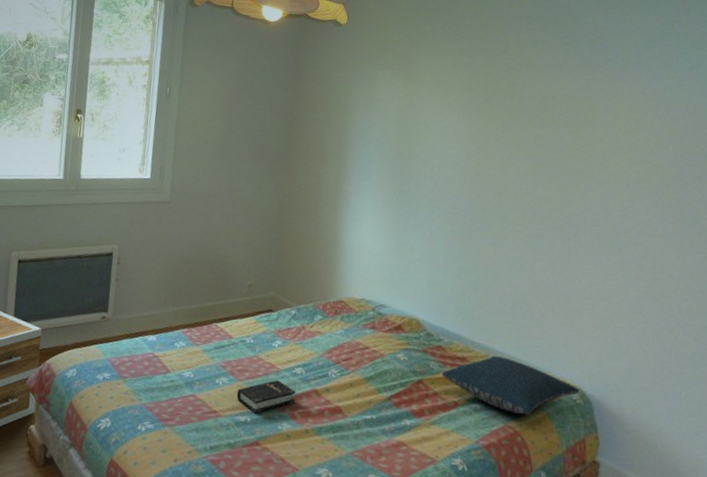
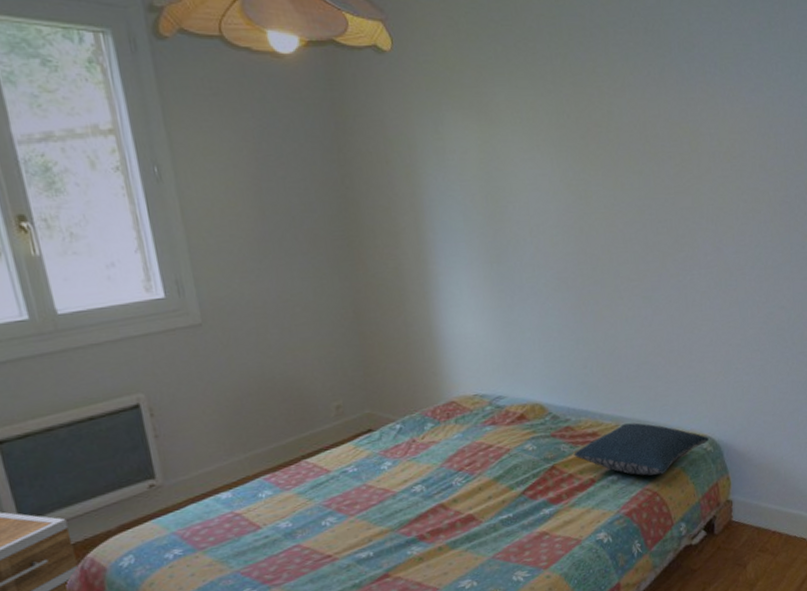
hardback book: present [236,380,295,414] -> none [350,504,420,546]

